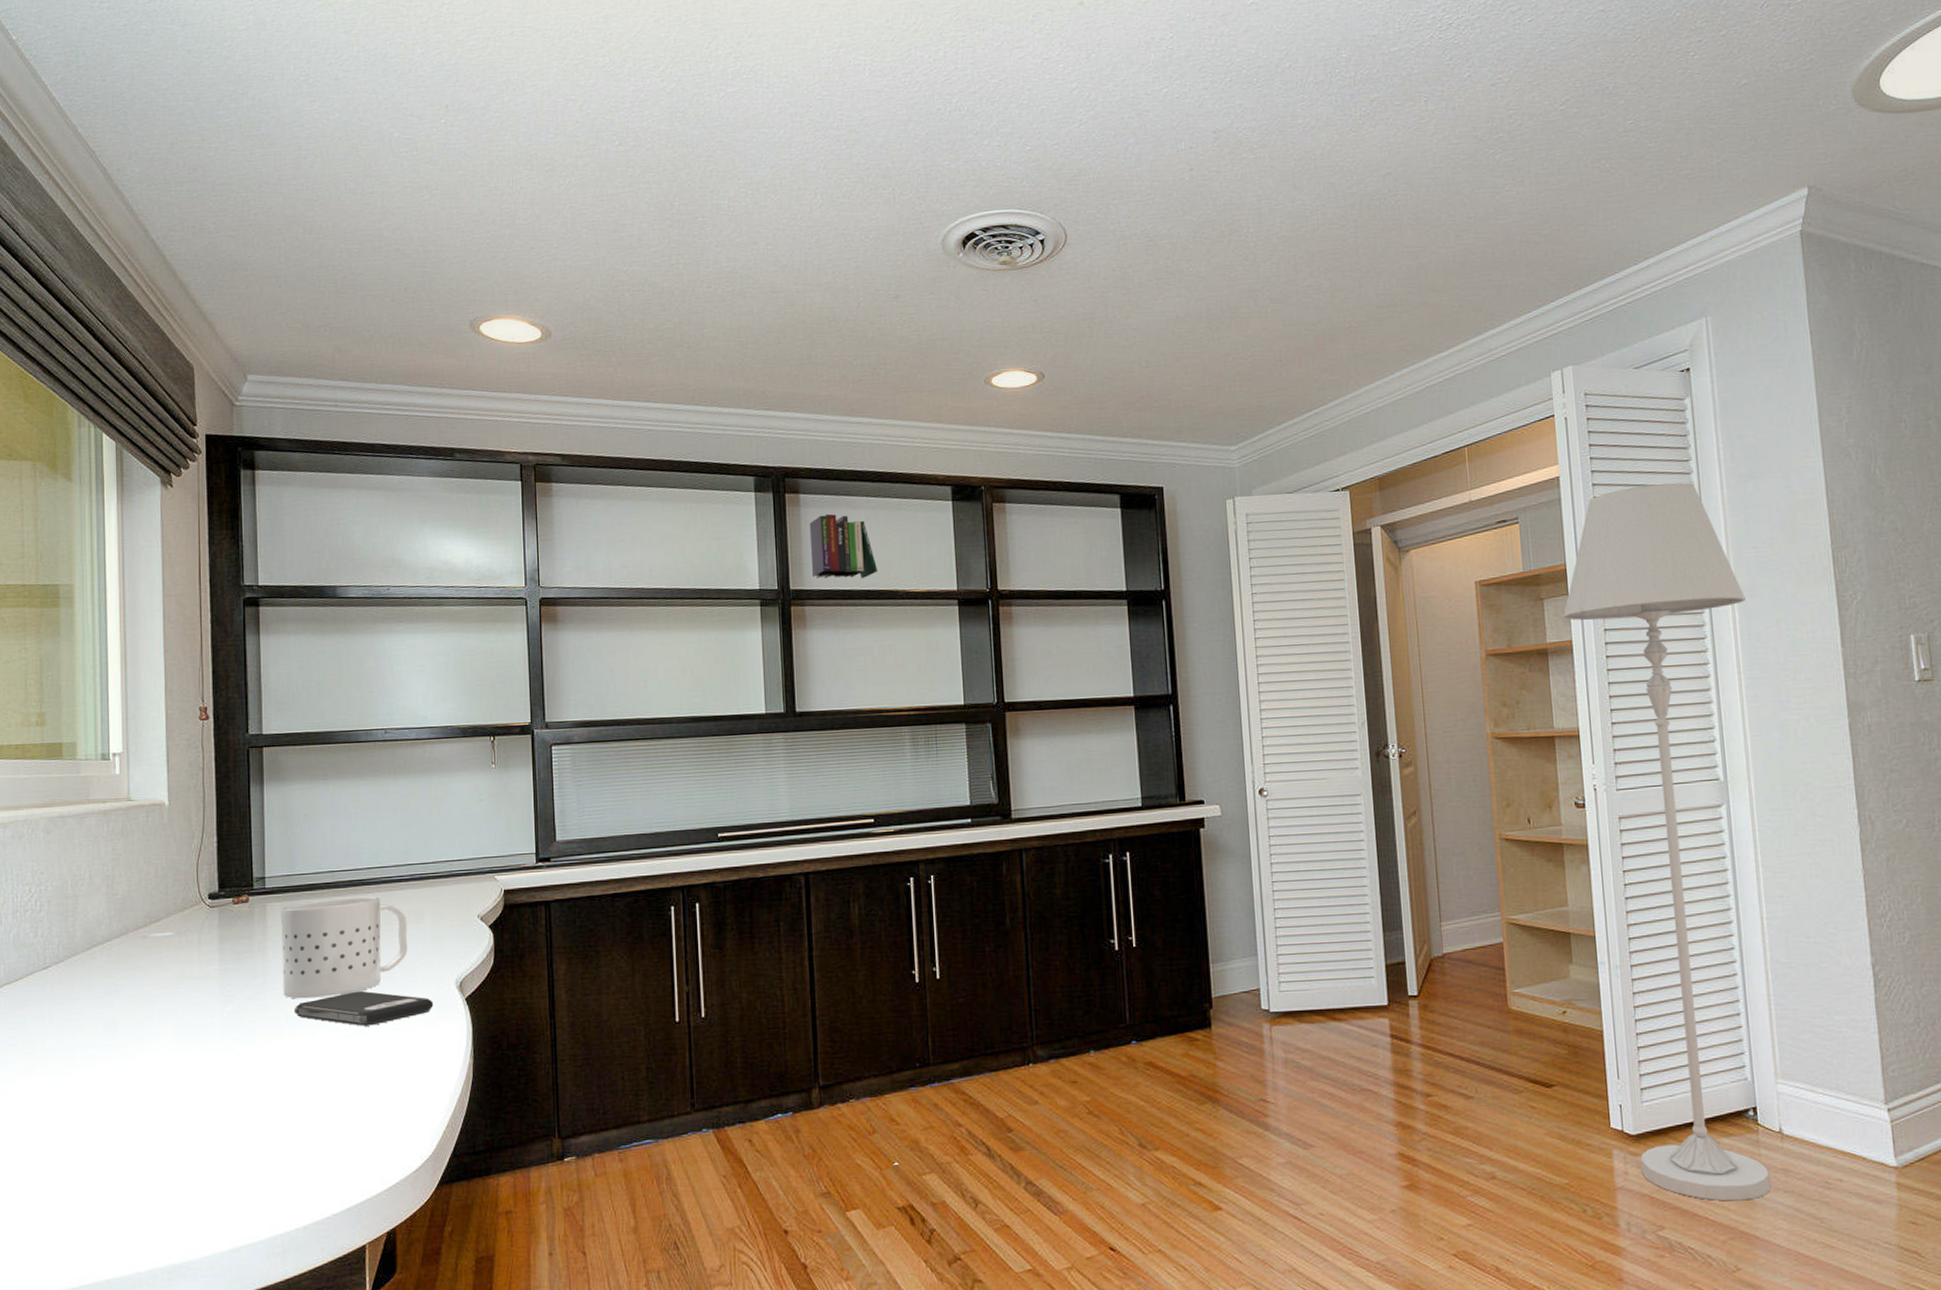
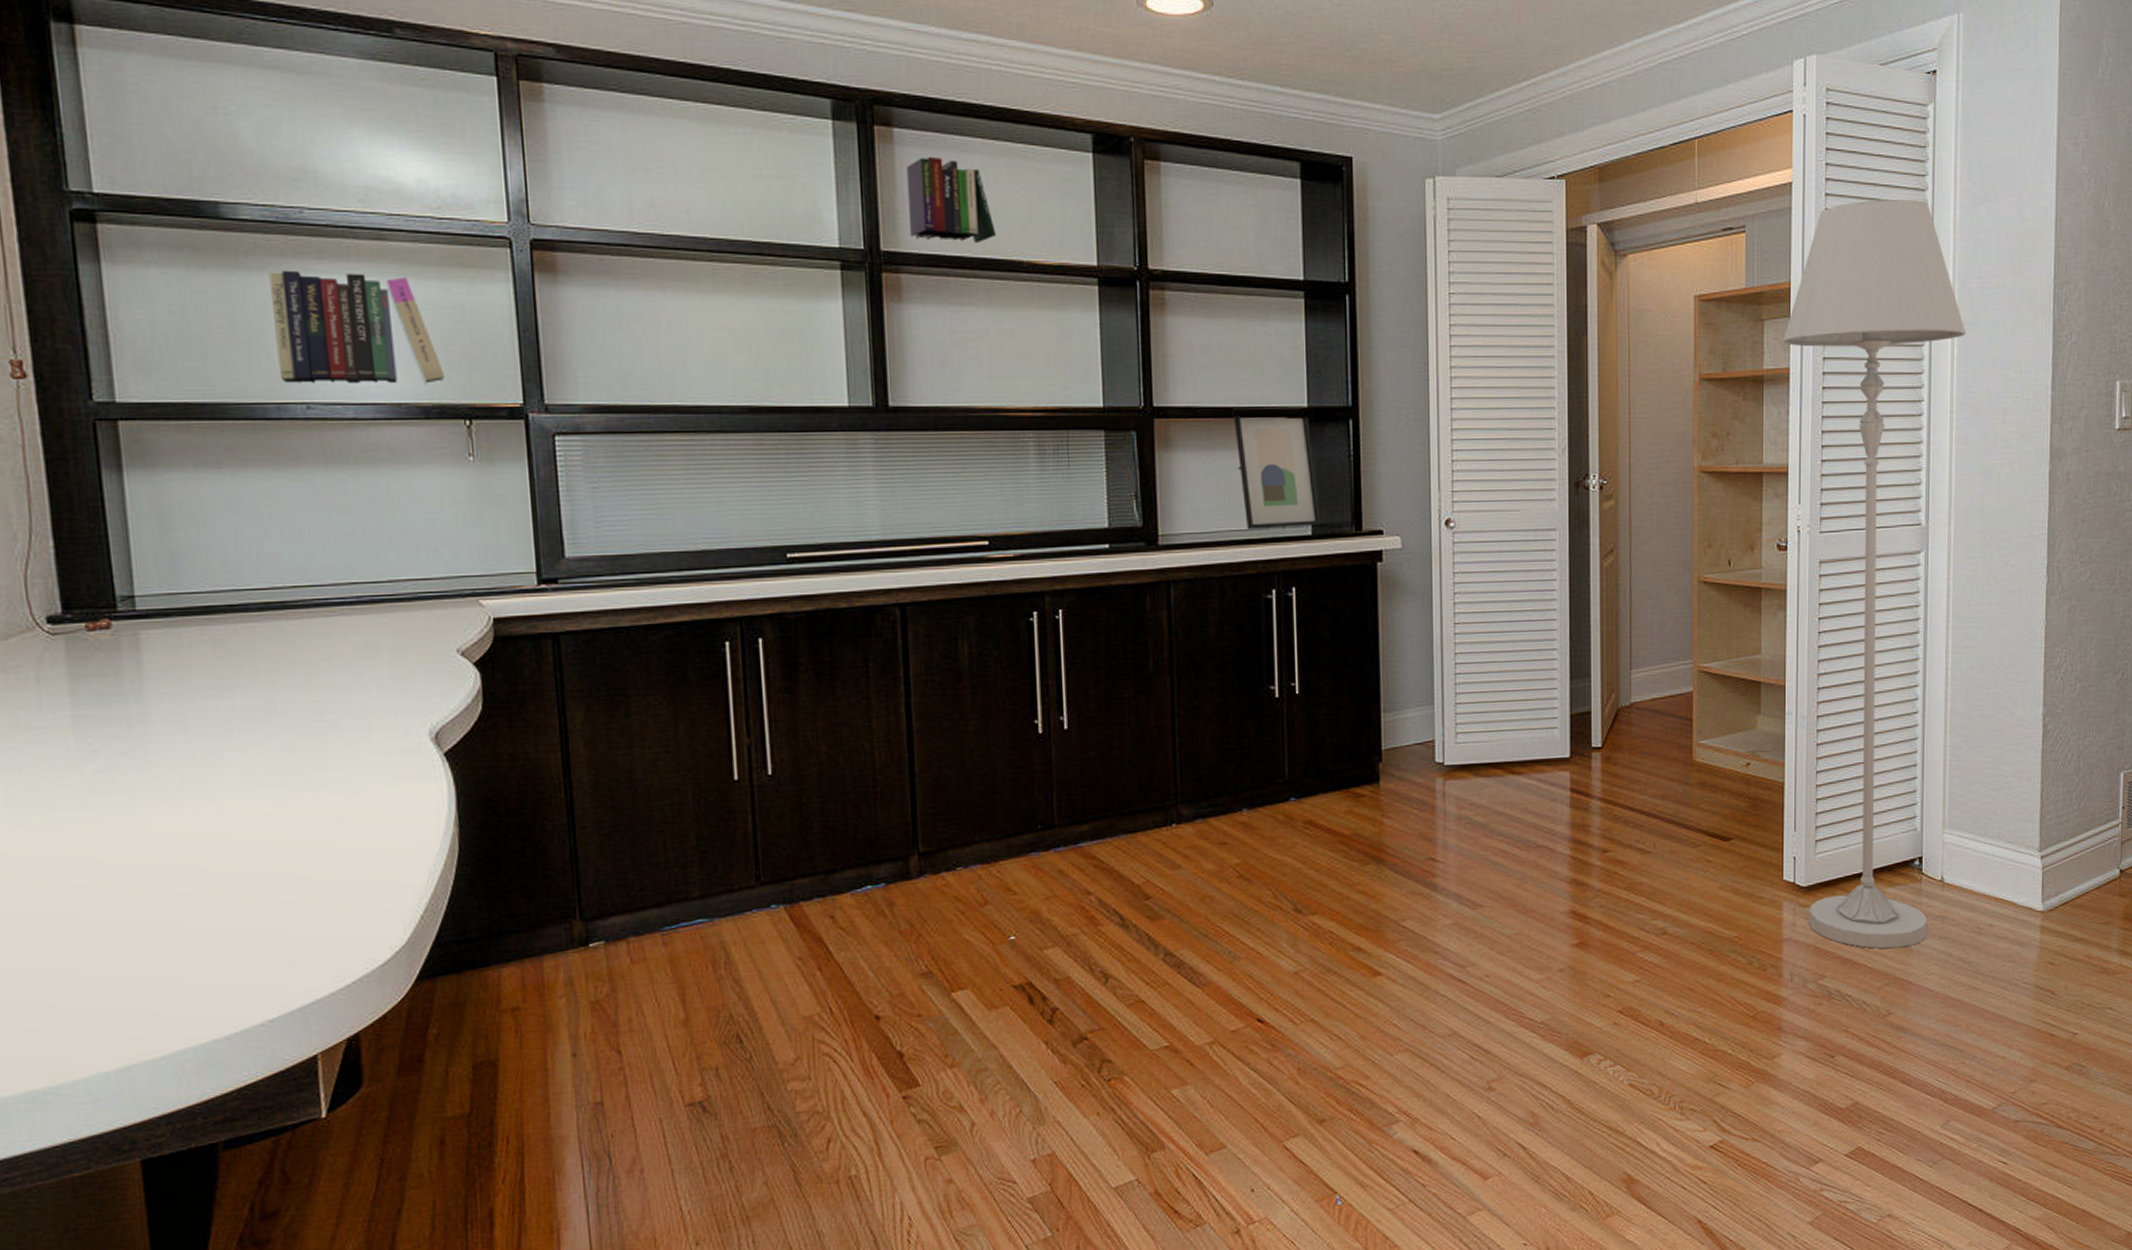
mug: present [281,896,408,999] -> none [162,623,358,755]
phone: present [293,990,434,1026] -> none [191,744,399,789]
books: none [365,631,478,715] -> present [268,270,446,385]
picture frame: none [1070,695,1149,803] -> present [1232,405,1321,530]

